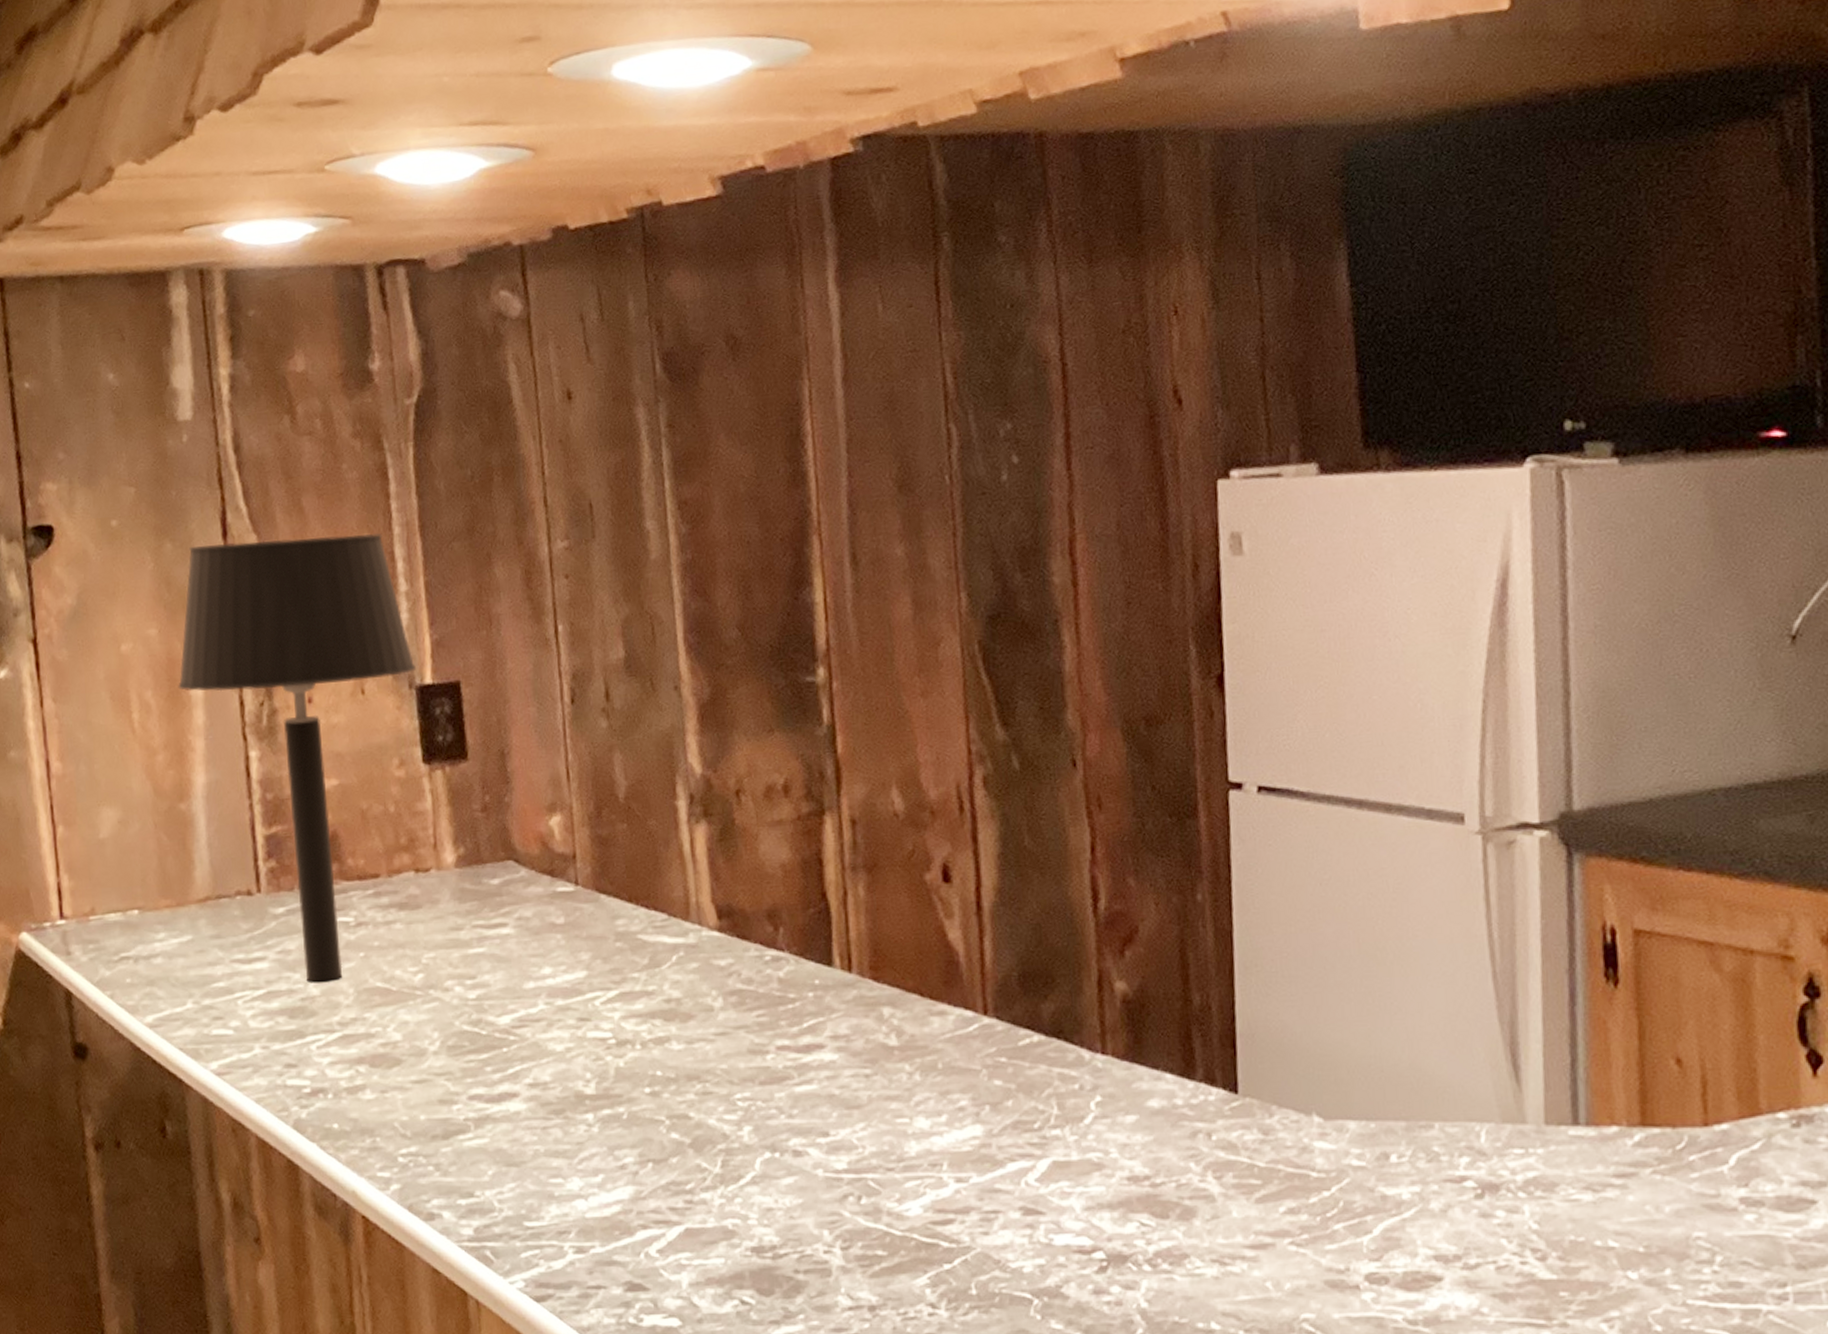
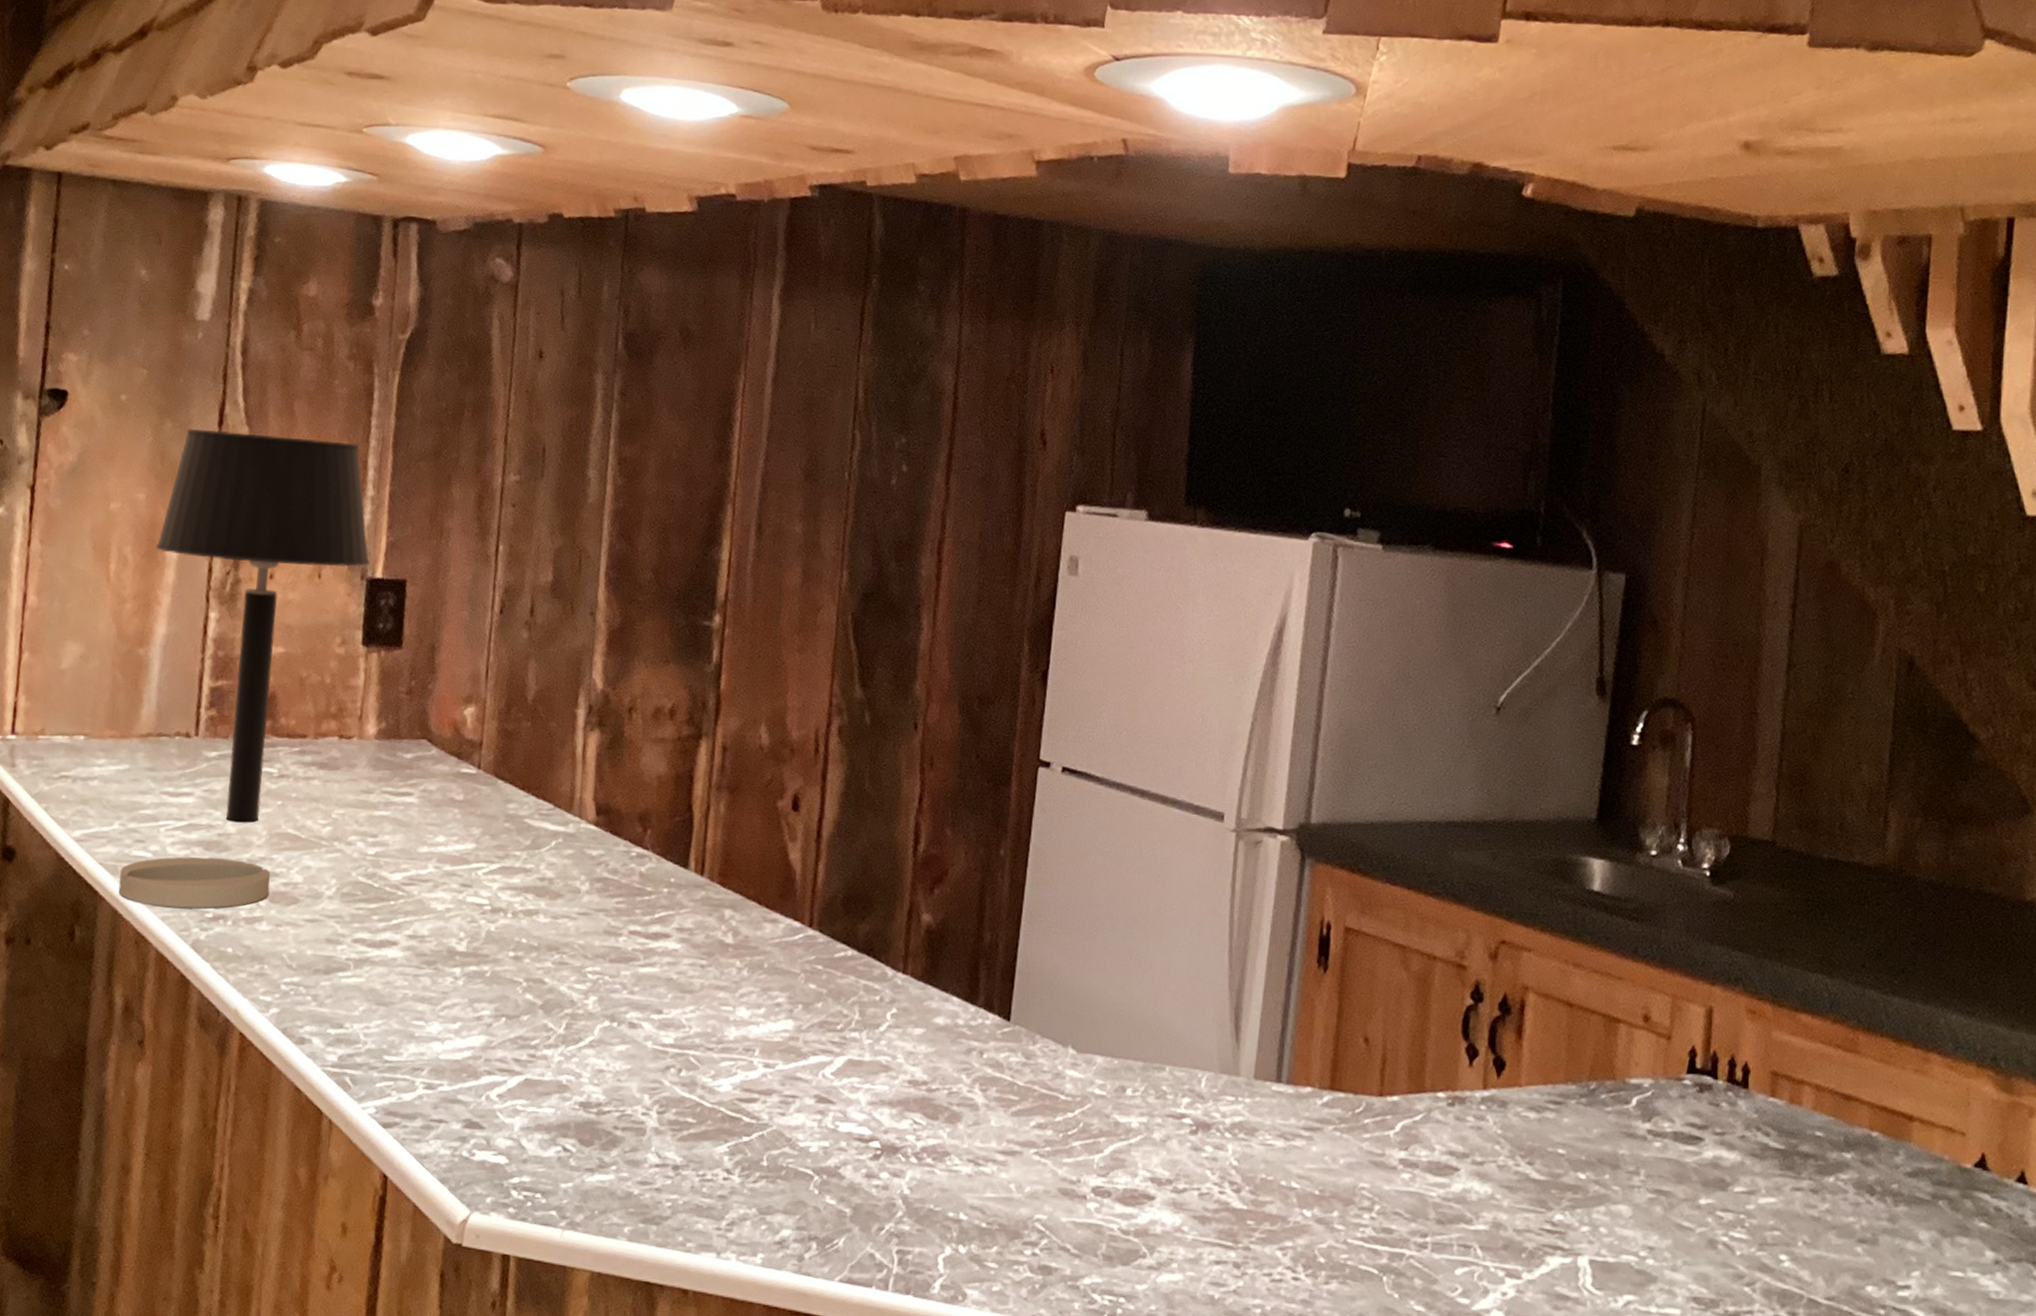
ashtray: none [203,1024,368,1089] -> present [118,856,271,910]

